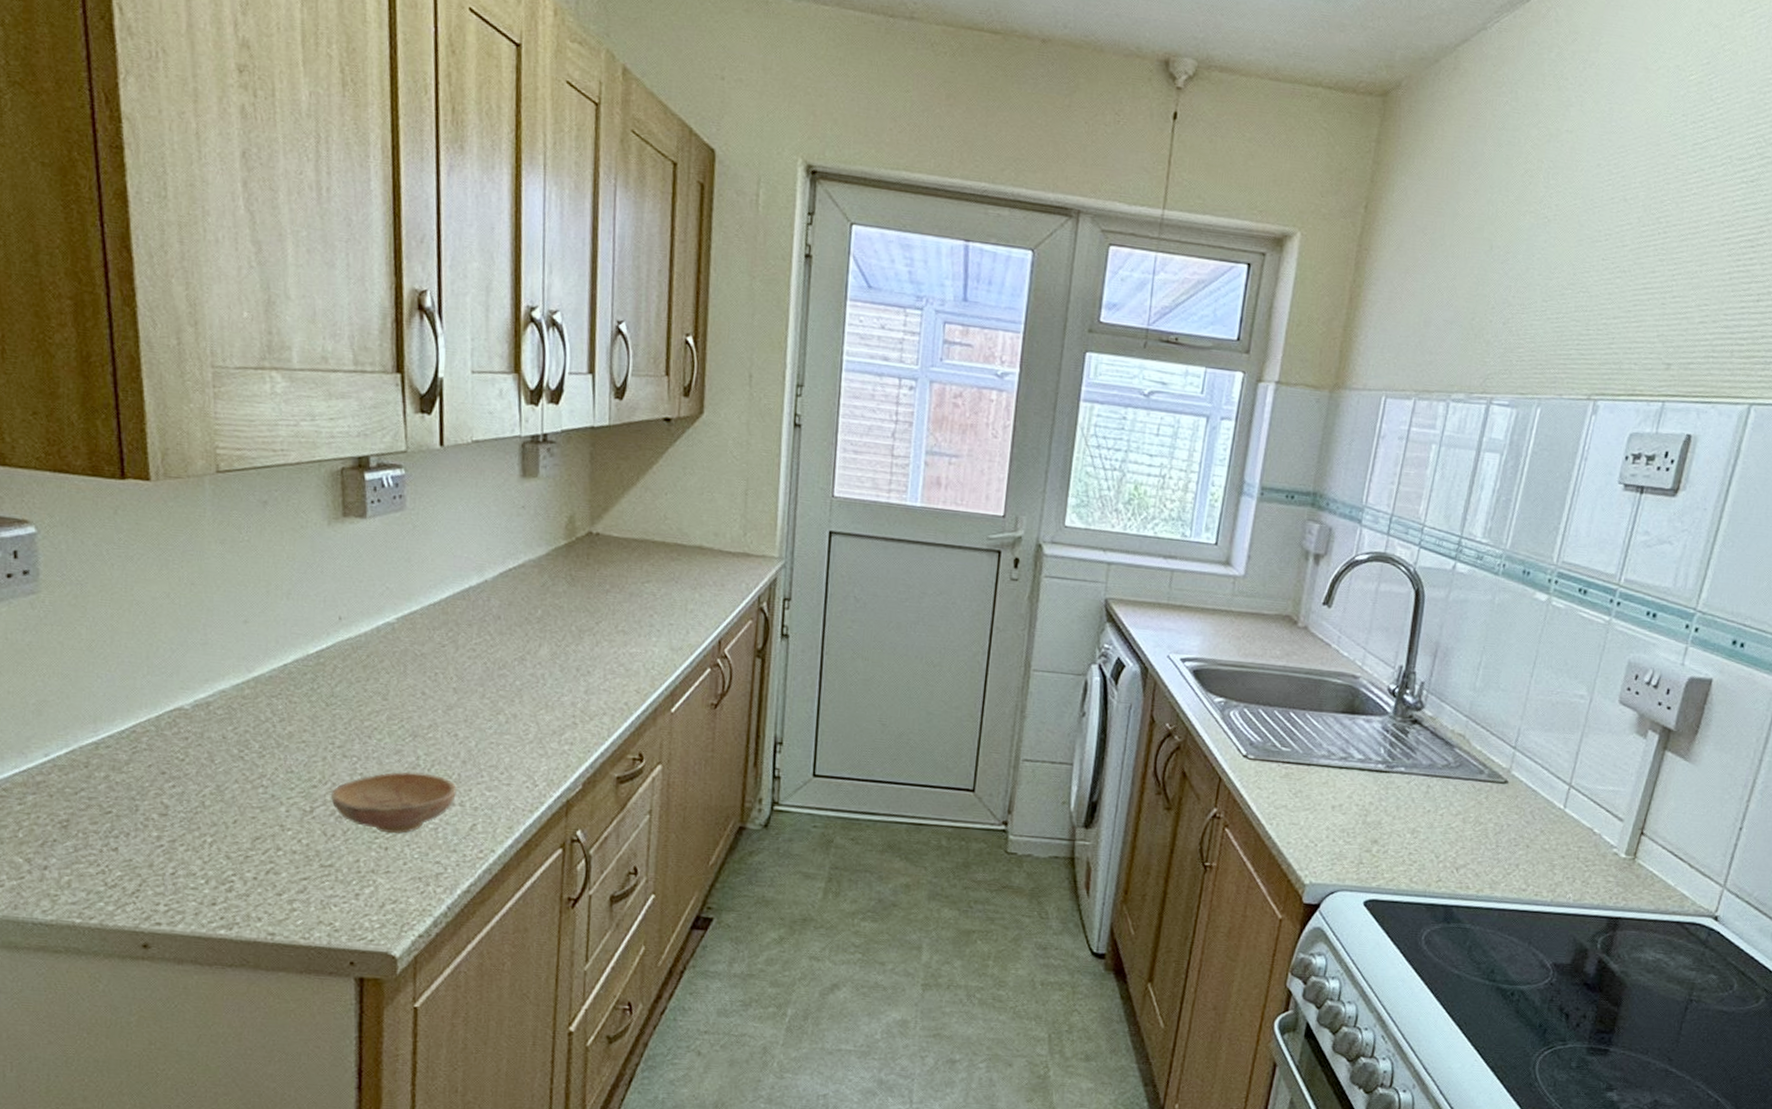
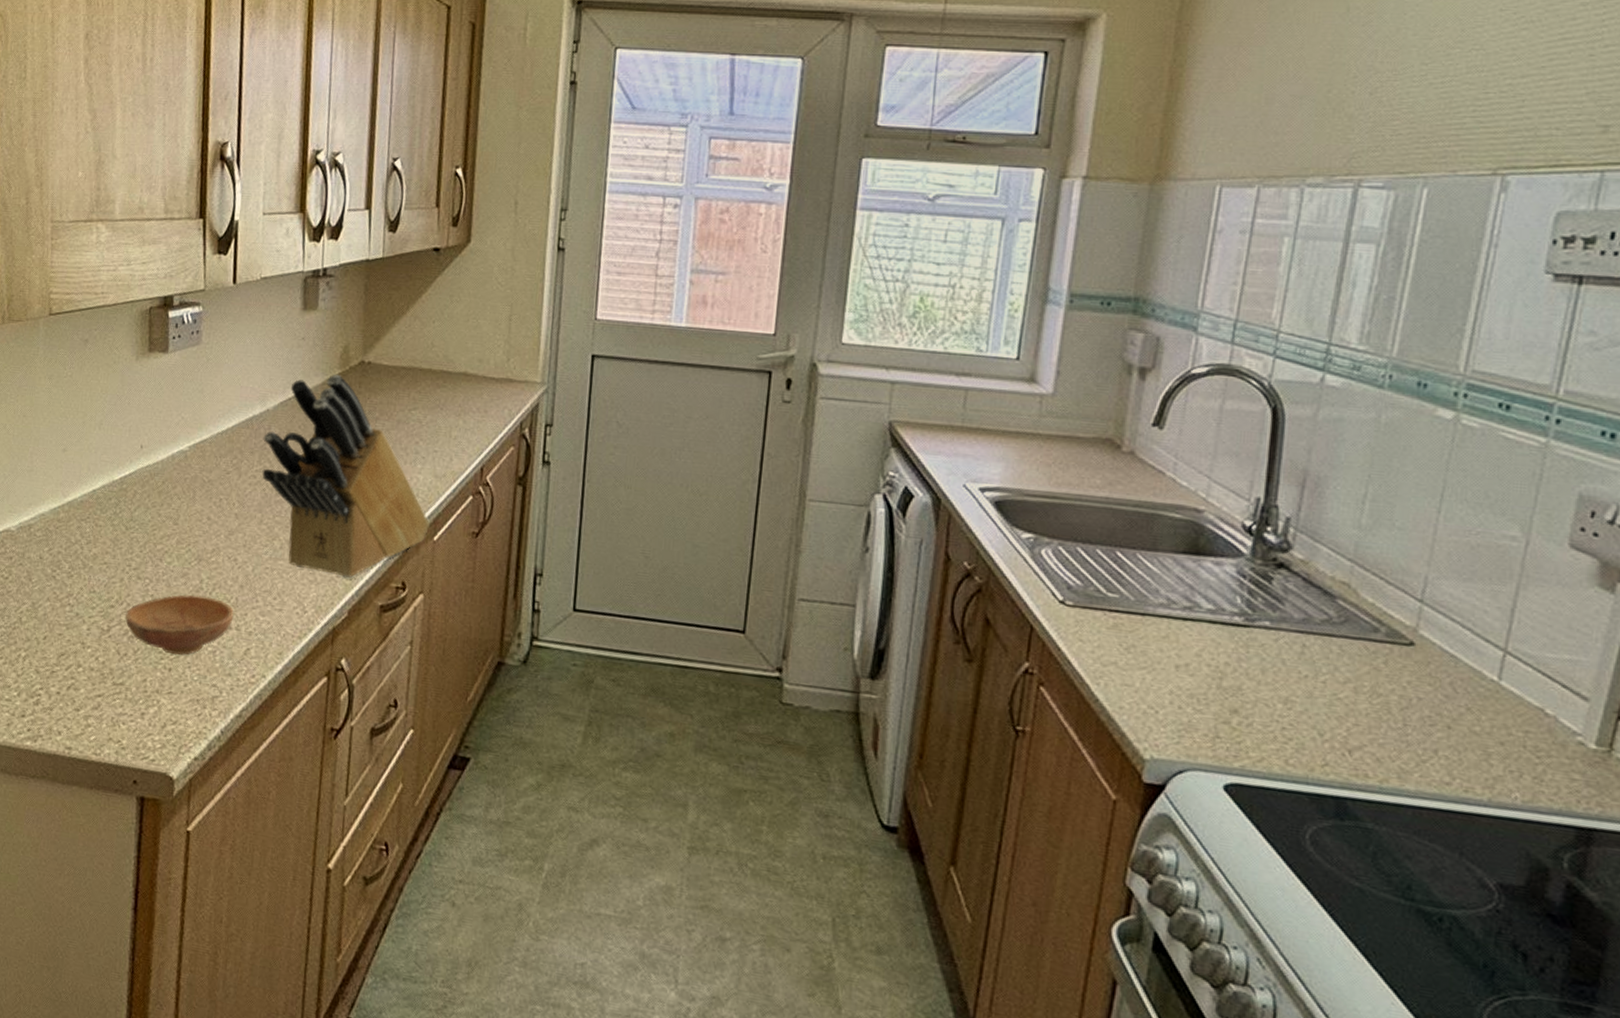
knife block: none [482,544,666,752] -> present [262,373,430,579]

